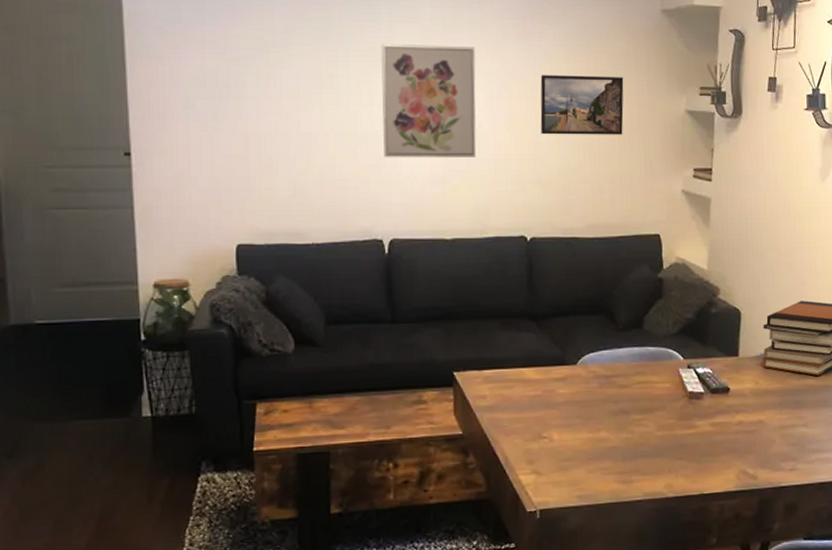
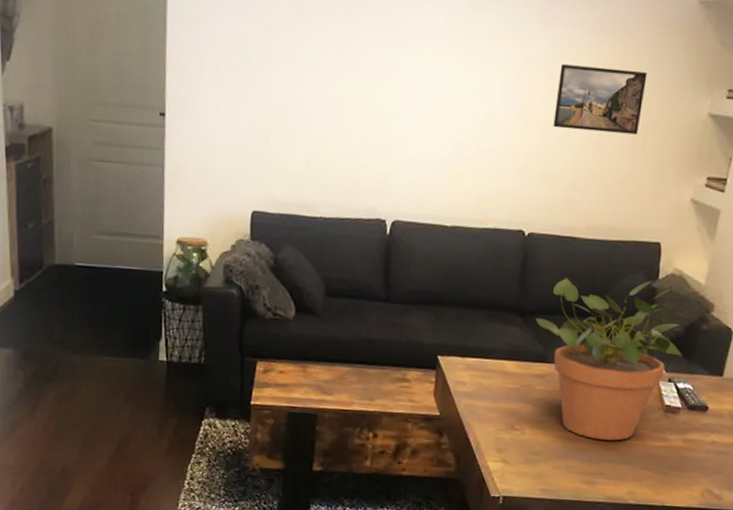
wall art: present [381,44,476,158] -> none [396,20,498,146]
potted plant: none [548,271,697,436] -> present [535,278,682,441]

